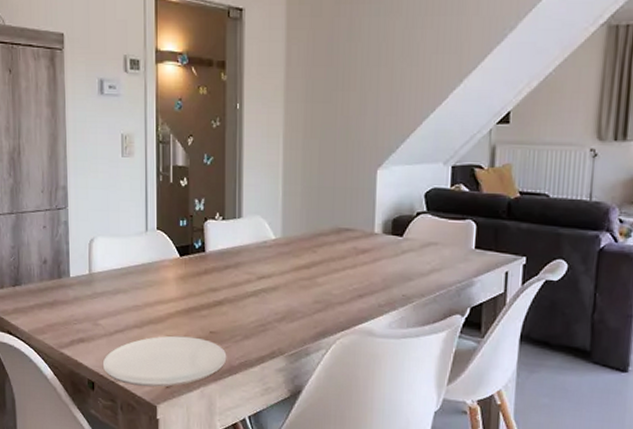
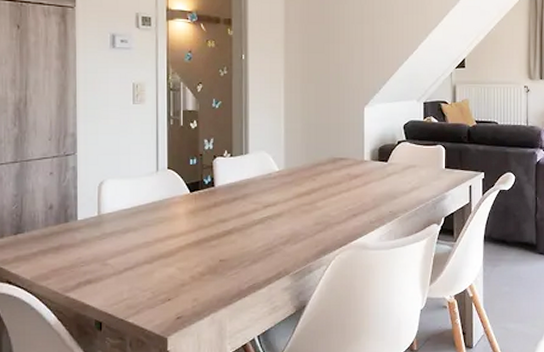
plate: present [102,335,227,387] -> none [111,267,236,320]

